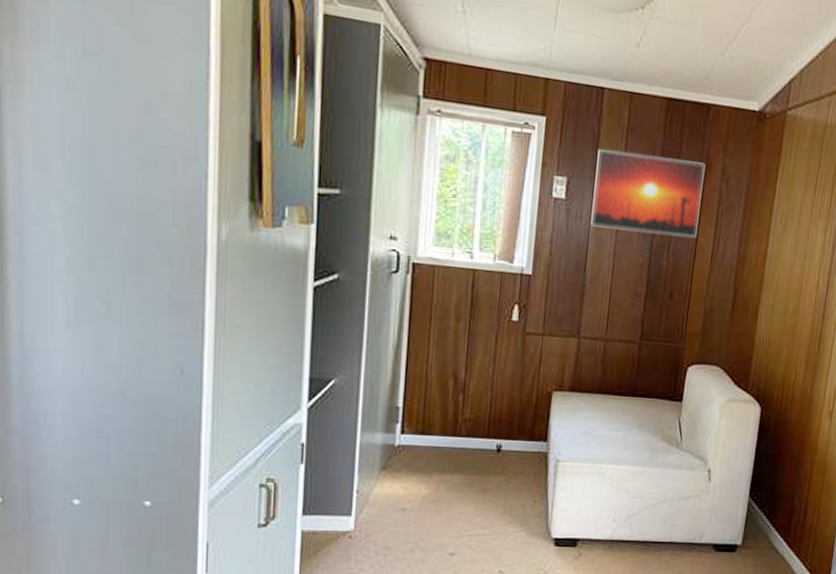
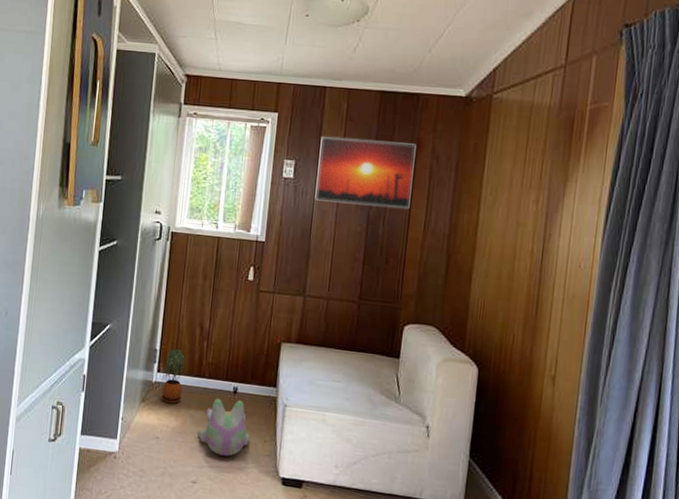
potted plant: none [407,404,436,469] -> present [161,348,185,404]
plush toy: none [453,458,518,522] -> present [196,398,251,457]

